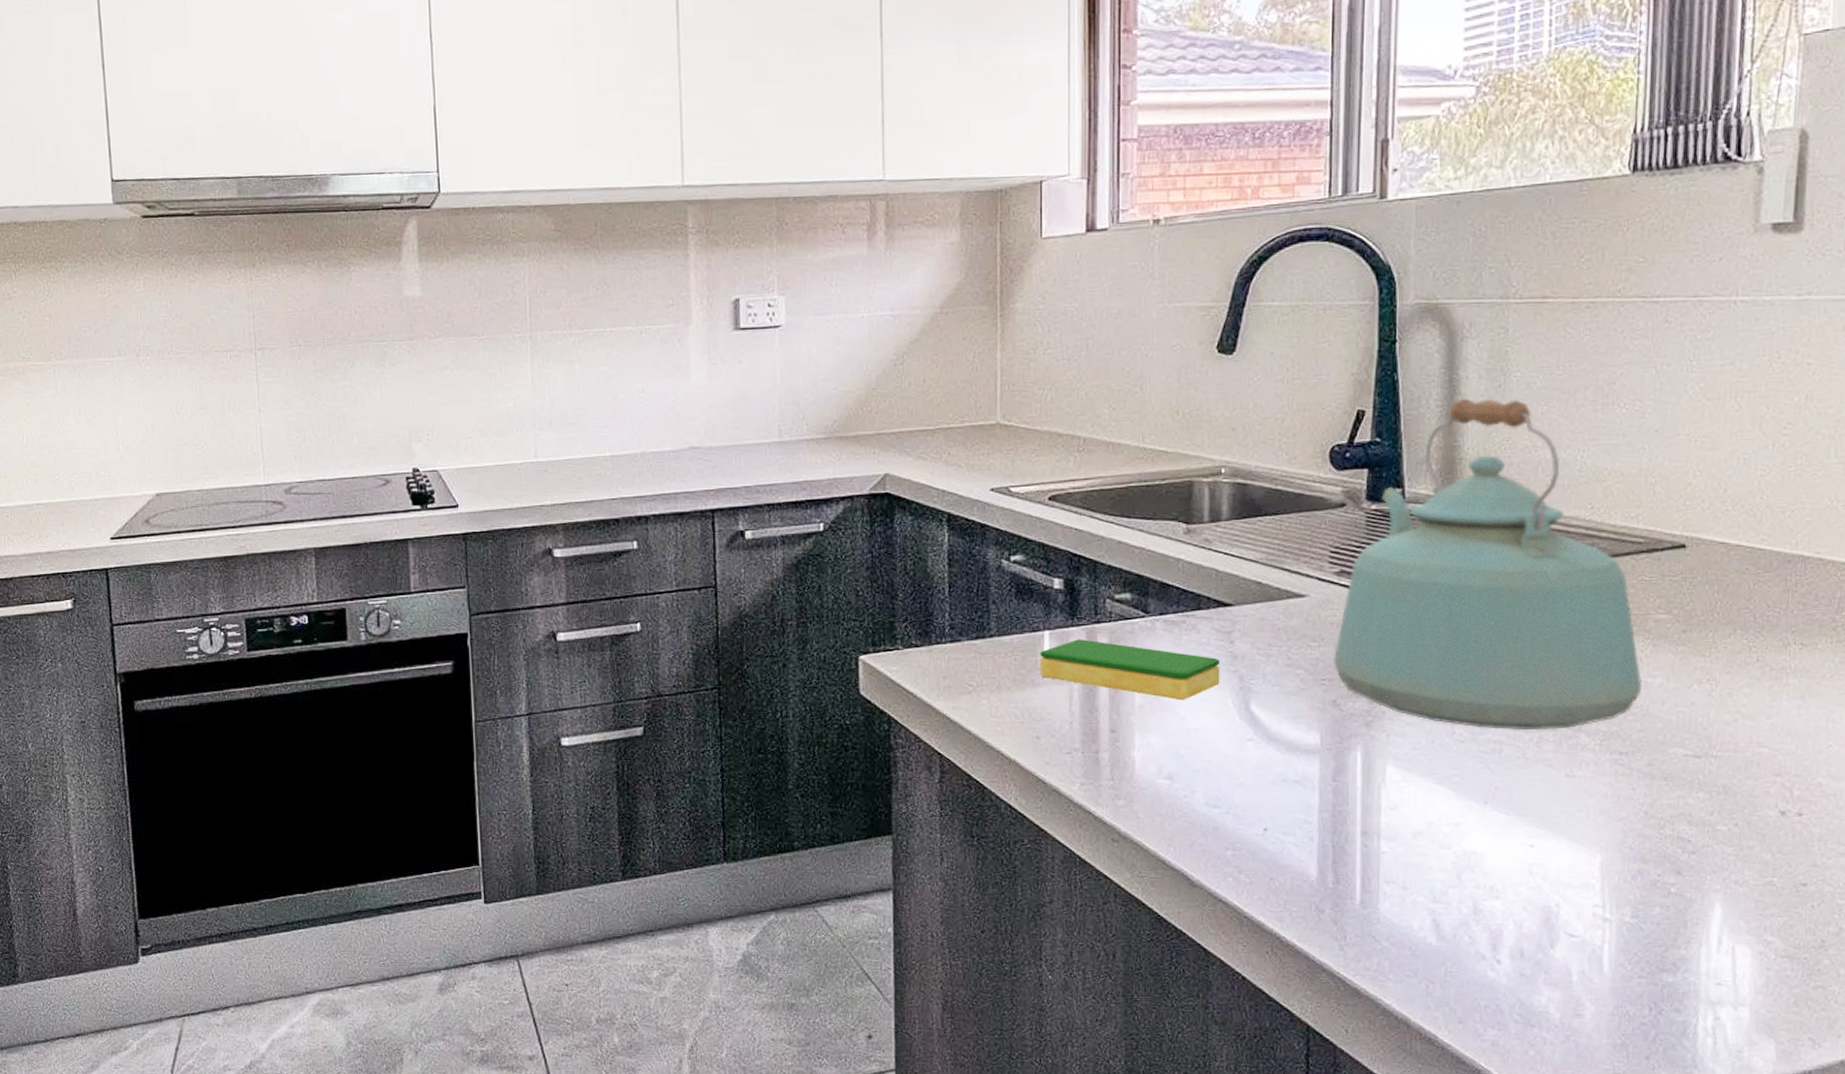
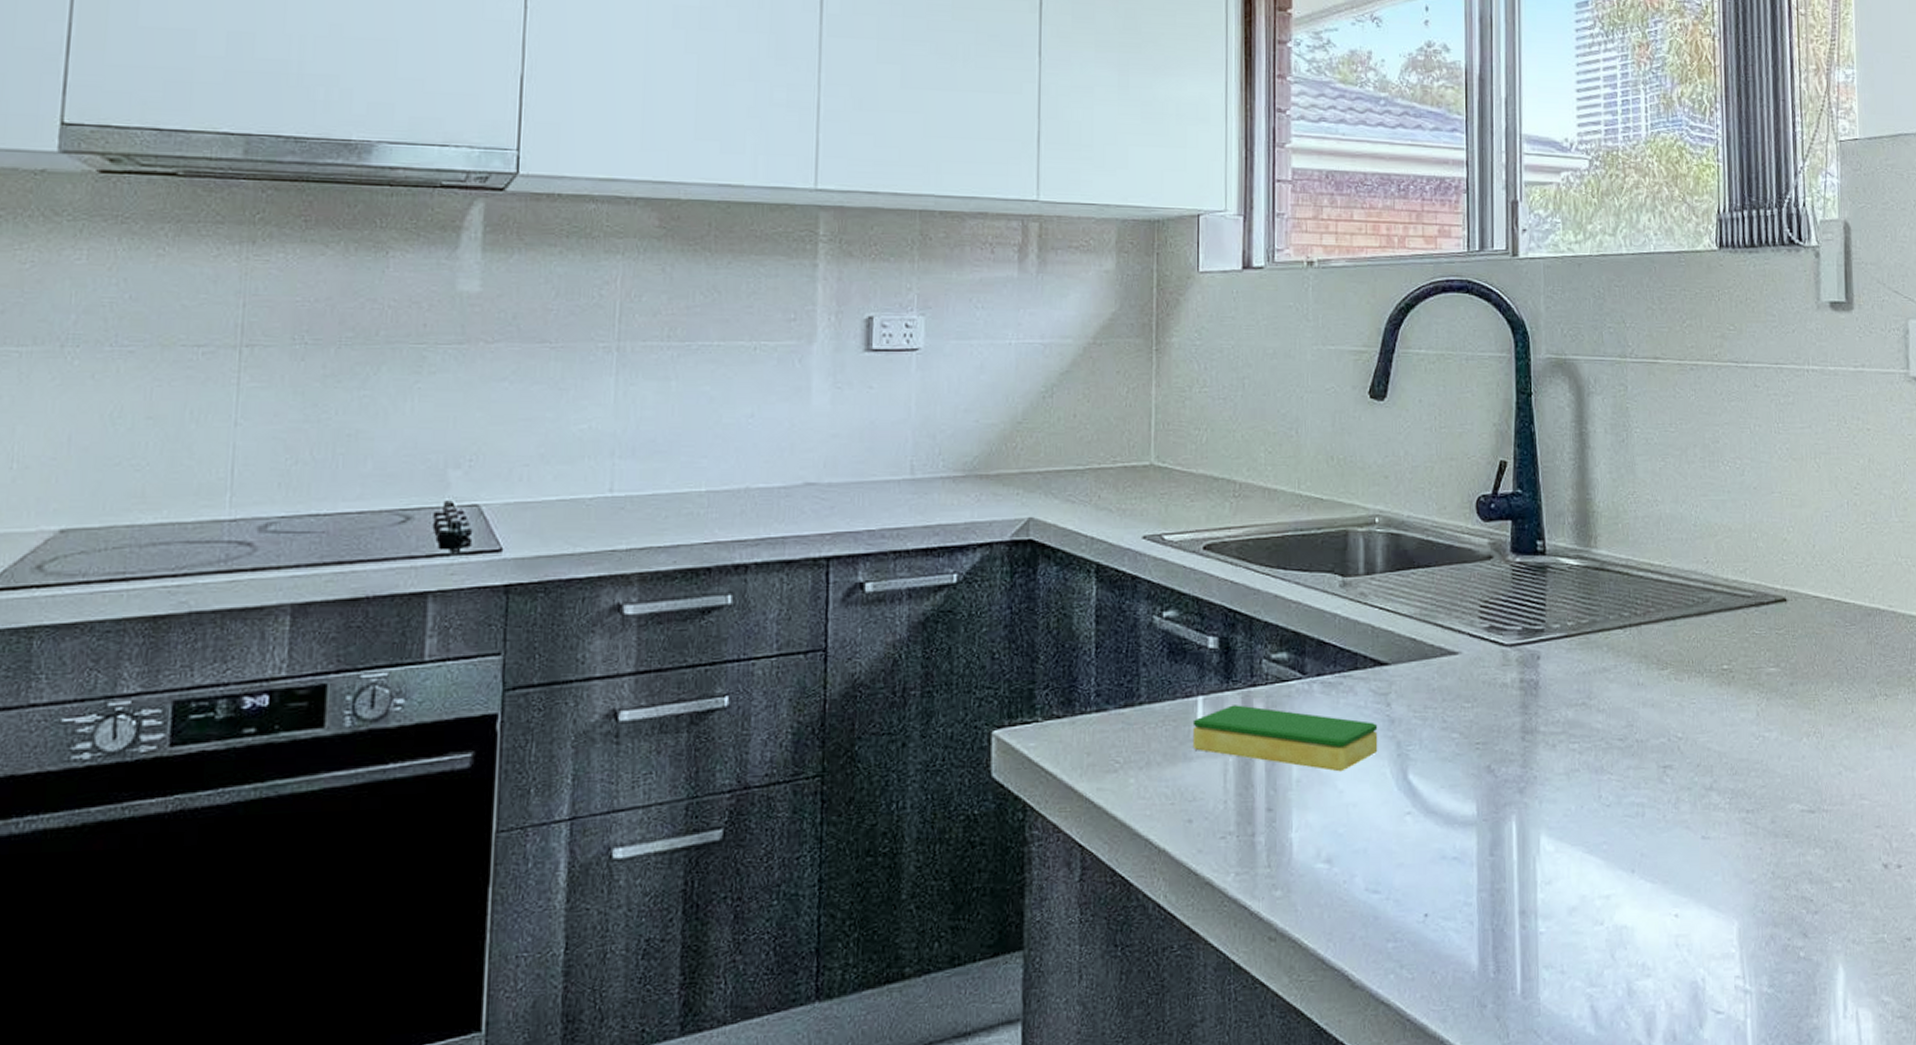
kettle: present [1332,398,1642,731] -> none [1486,451,1760,792]

